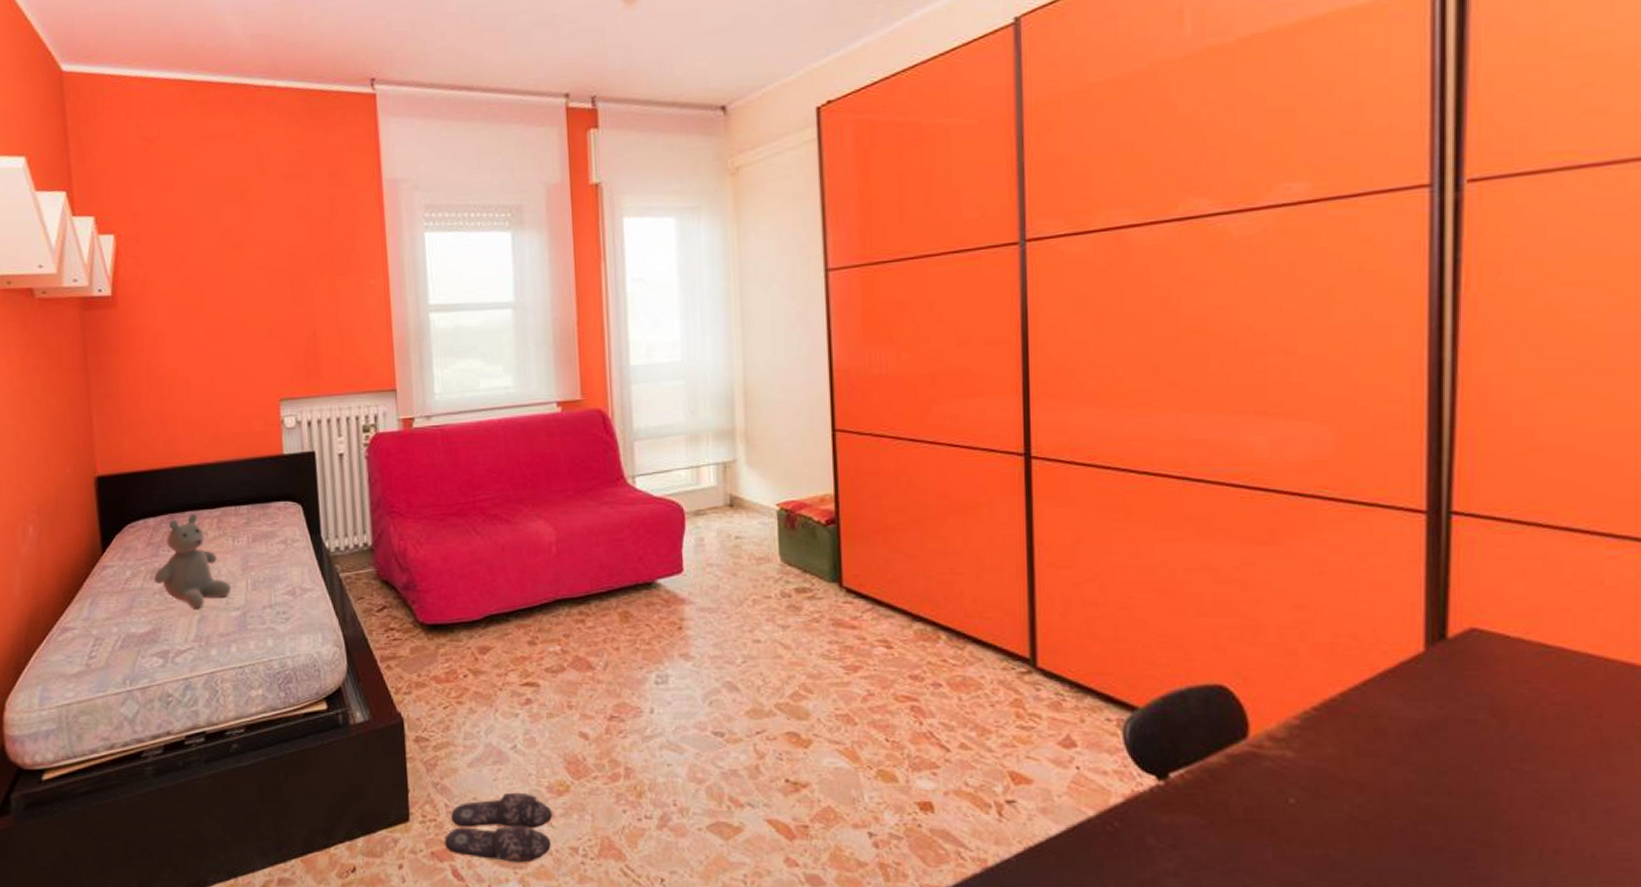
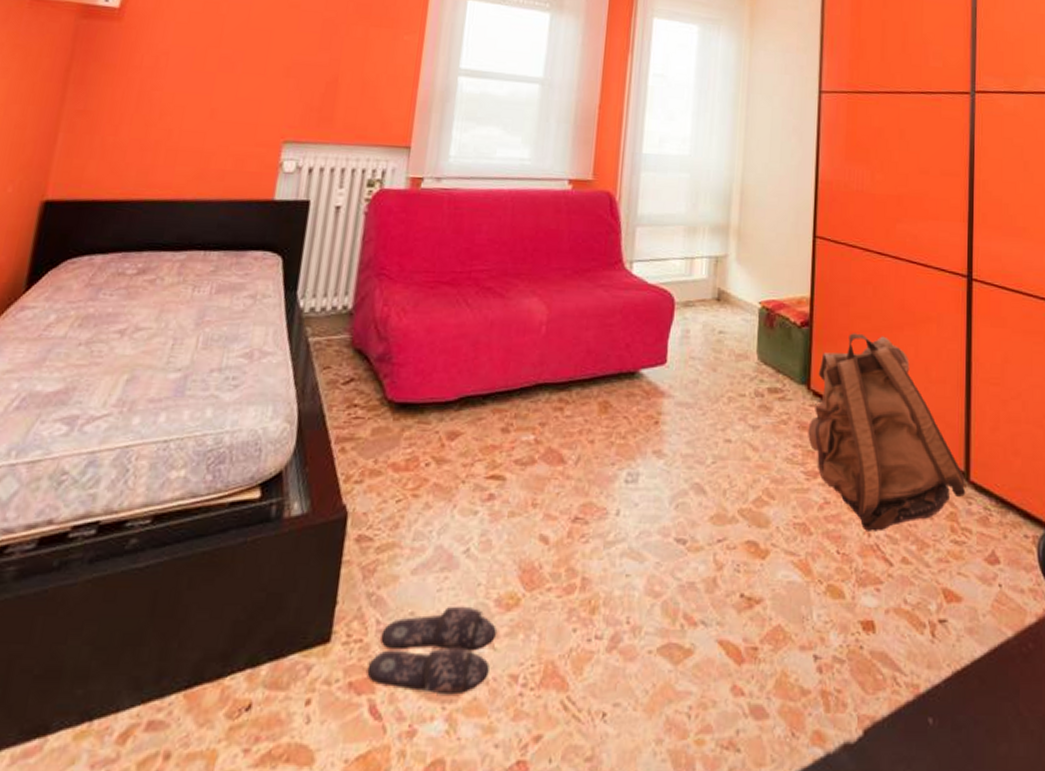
stuffed bear: present [154,513,231,609] -> none [83,254,177,367]
backpack: none [844,526,1033,720] -> present [808,333,966,532]

